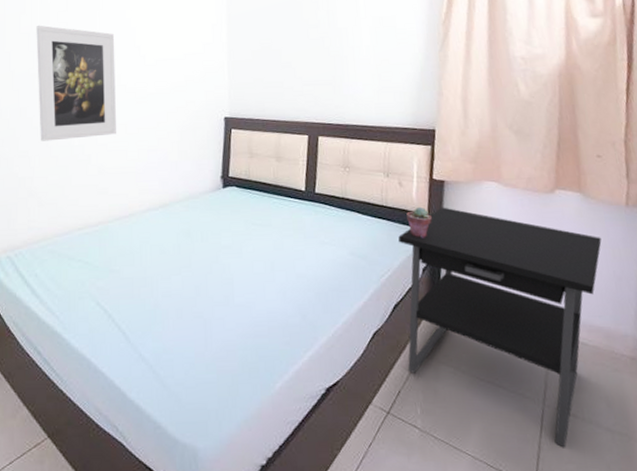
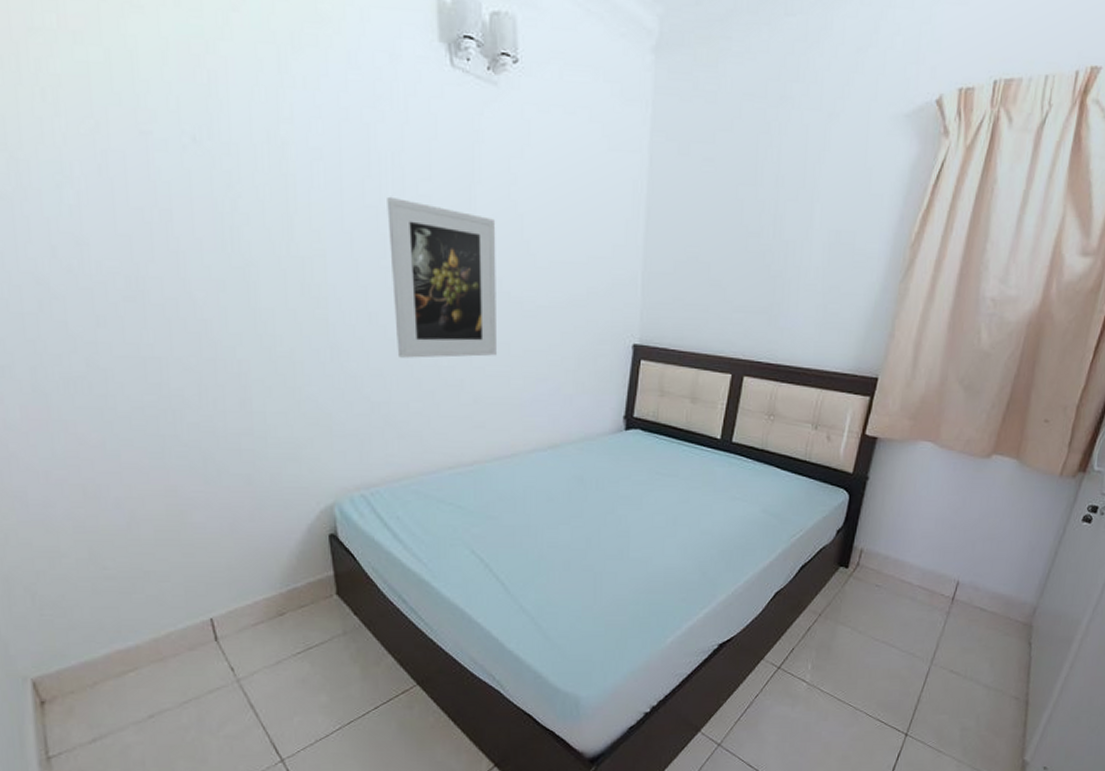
nightstand: present [398,207,602,448] -> none [806,466,1026,701]
potted succulent: present [407,206,432,238] -> none [829,464,856,498]

